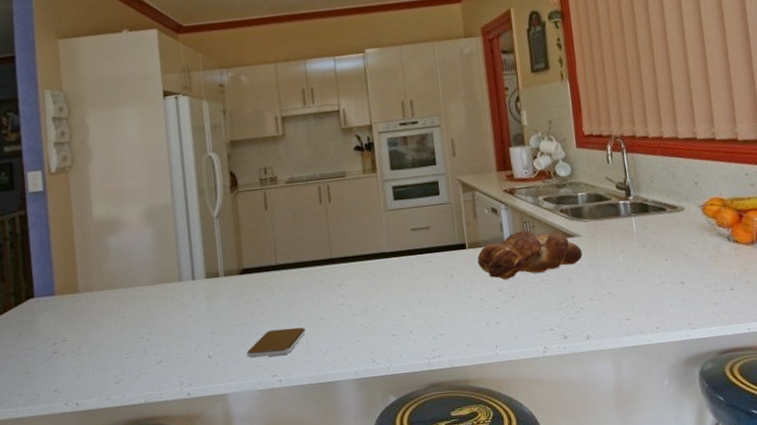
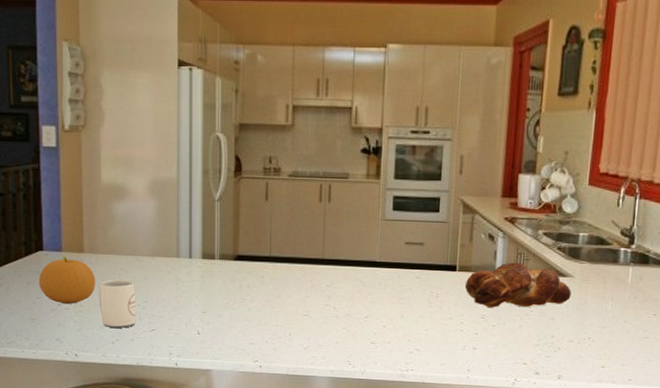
fruit: none [31,300,94,351] -> present [38,256,95,304]
mug: none [97,313,141,367] -> present [99,279,137,328]
smartphone: present [246,327,306,358] -> none [232,318,290,343]

